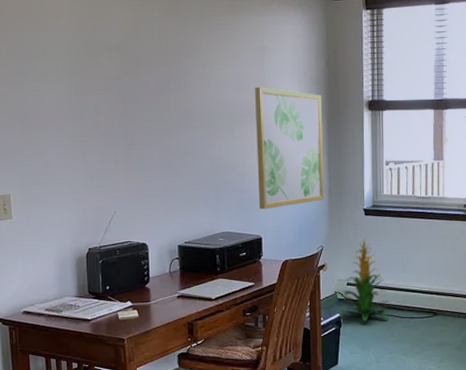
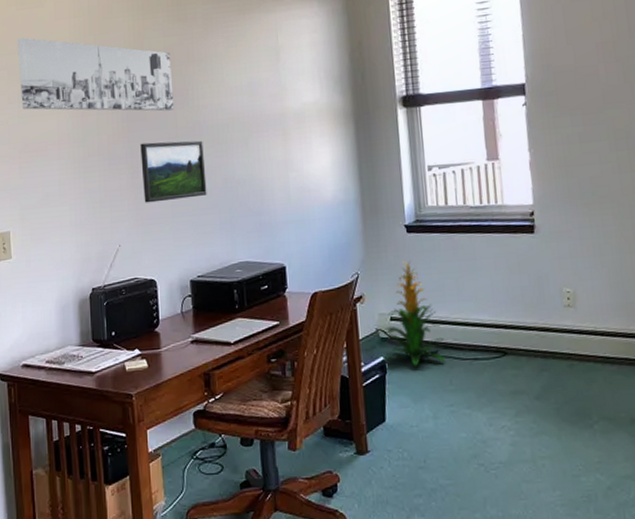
wall art: none [17,16,167,96] -> present [18,37,174,112]
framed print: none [135,123,195,177] -> present [140,140,207,203]
wall art: present [255,87,324,210] -> none [270,90,357,233]

